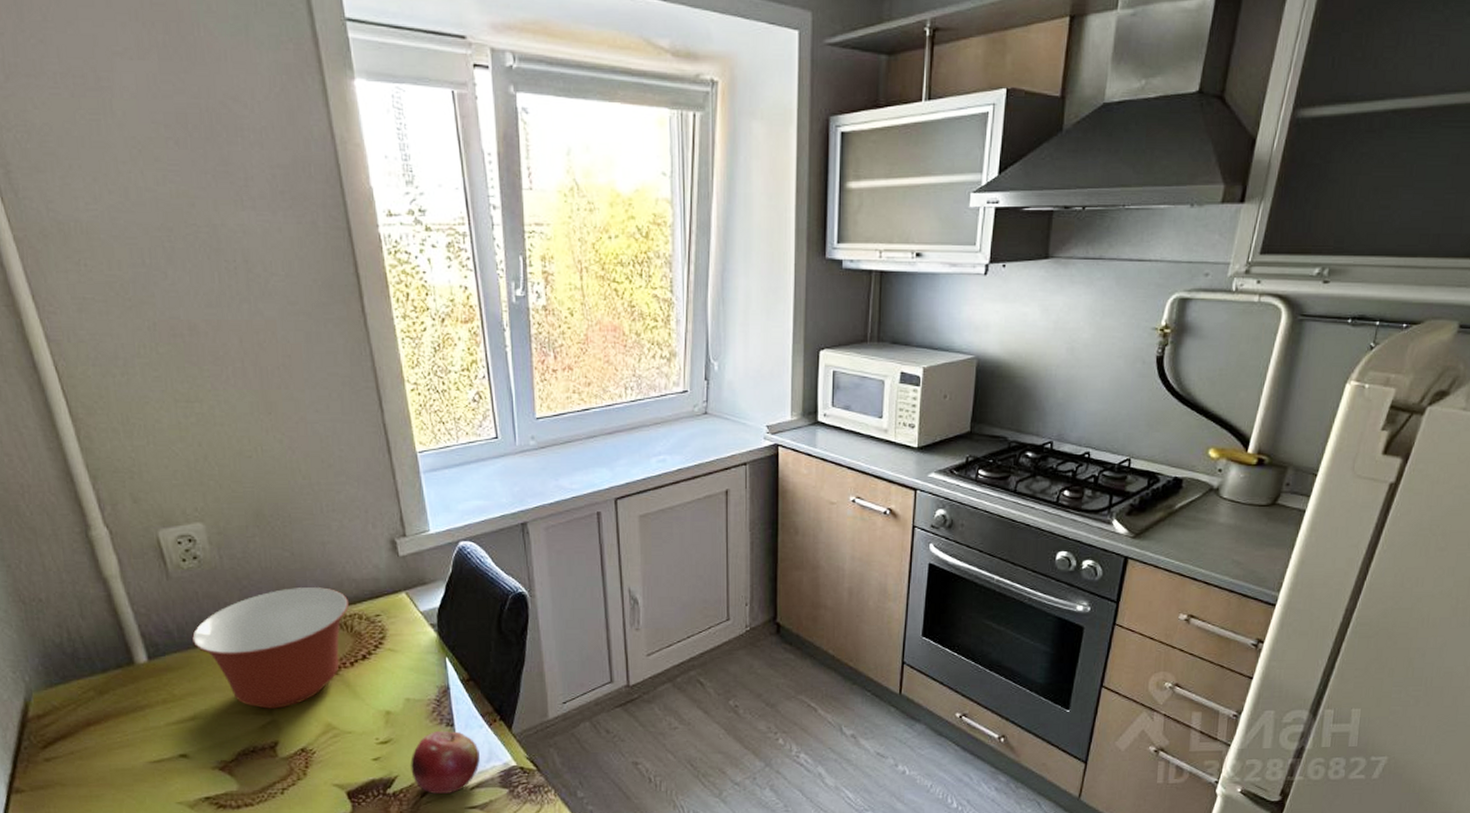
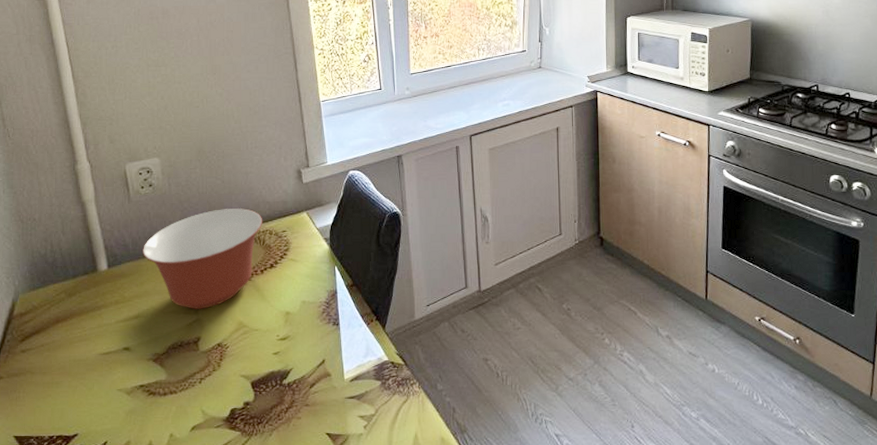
fruit: present [410,731,480,794] -> none [303,329,359,385]

